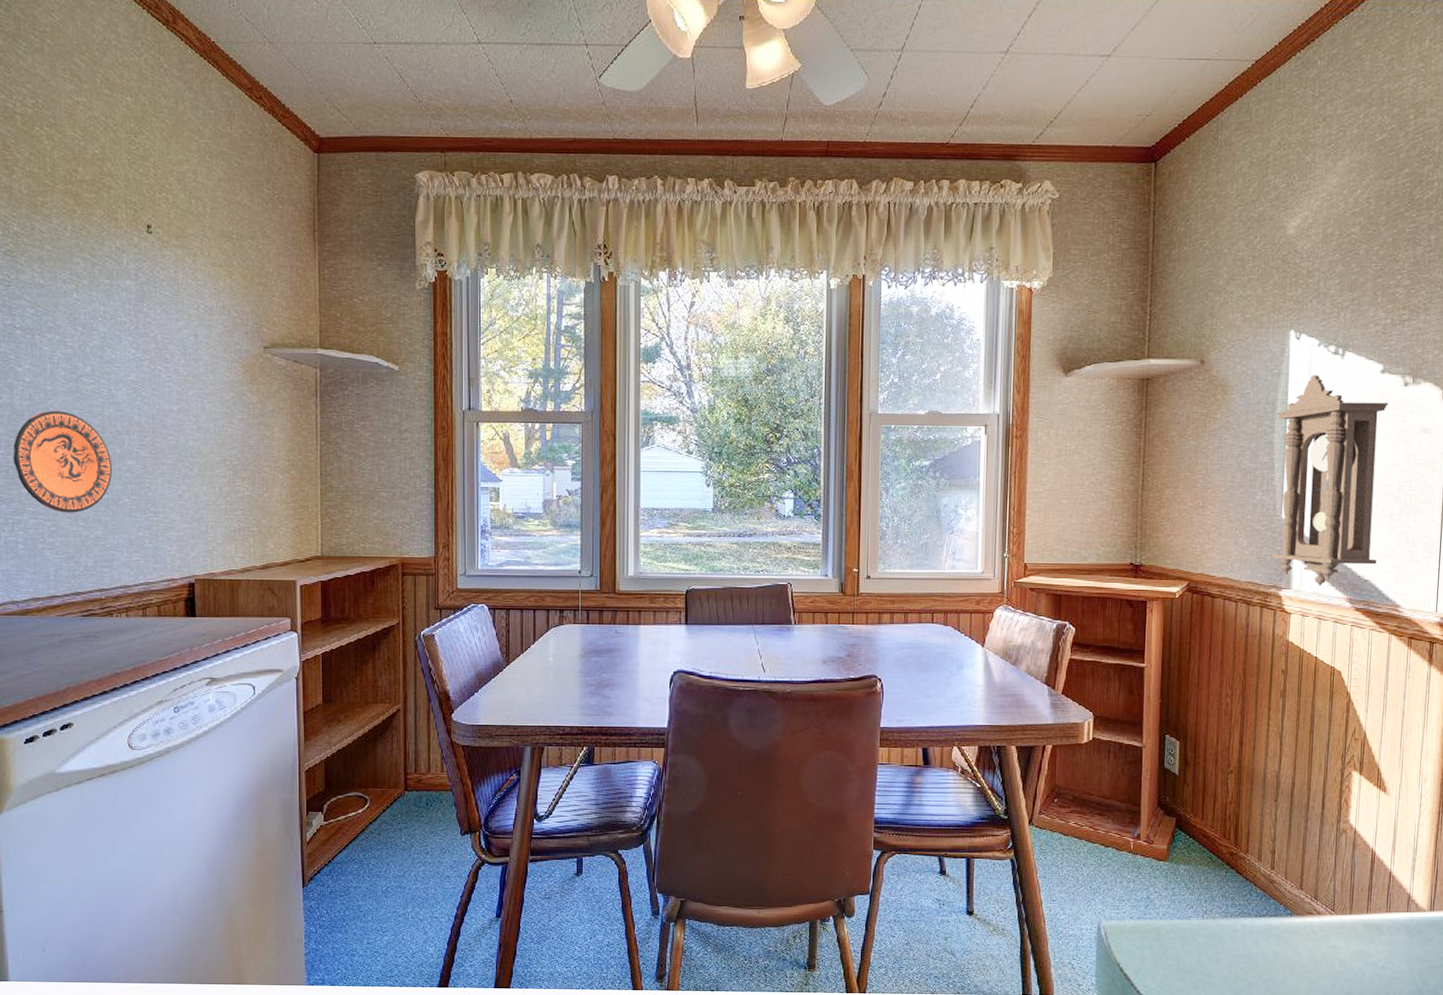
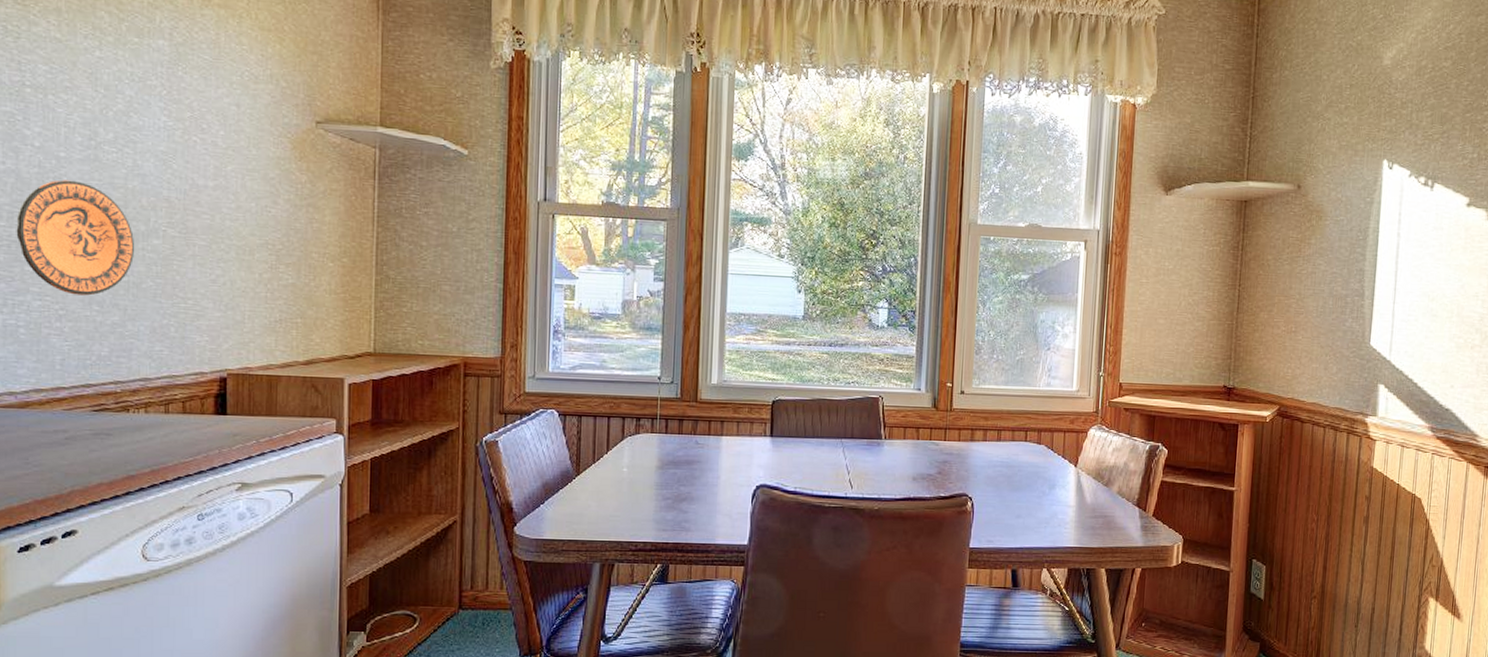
pendulum clock: present [1272,375,1389,586] -> none [1360,205,1473,414]

